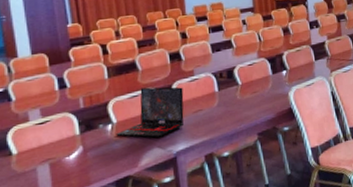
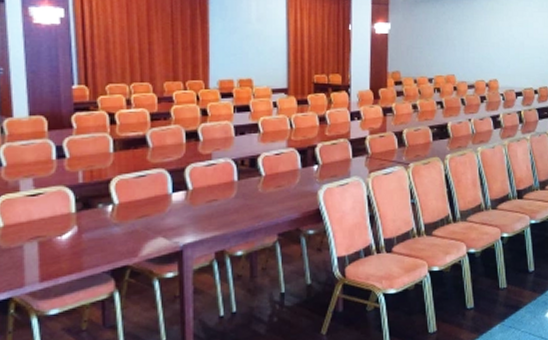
laptop: present [116,87,184,138] -> none [116,167,198,225]

